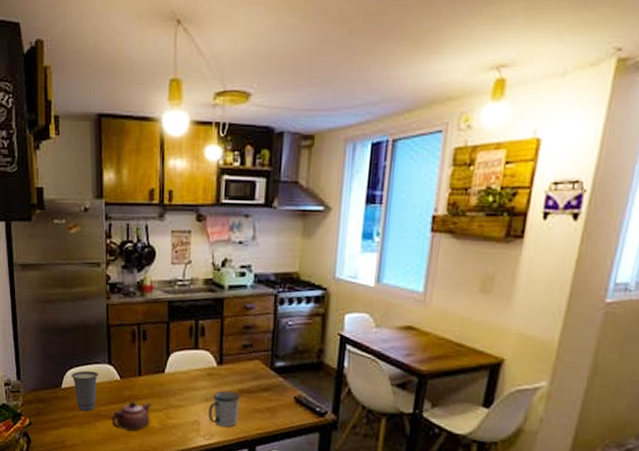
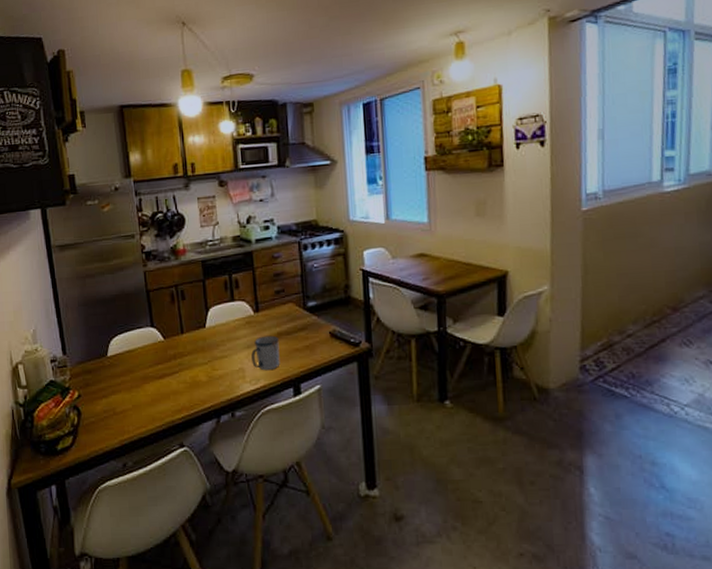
cup: present [71,370,98,412] -> none [116,336,143,376]
teapot: present [111,400,151,431] -> none [159,358,197,388]

